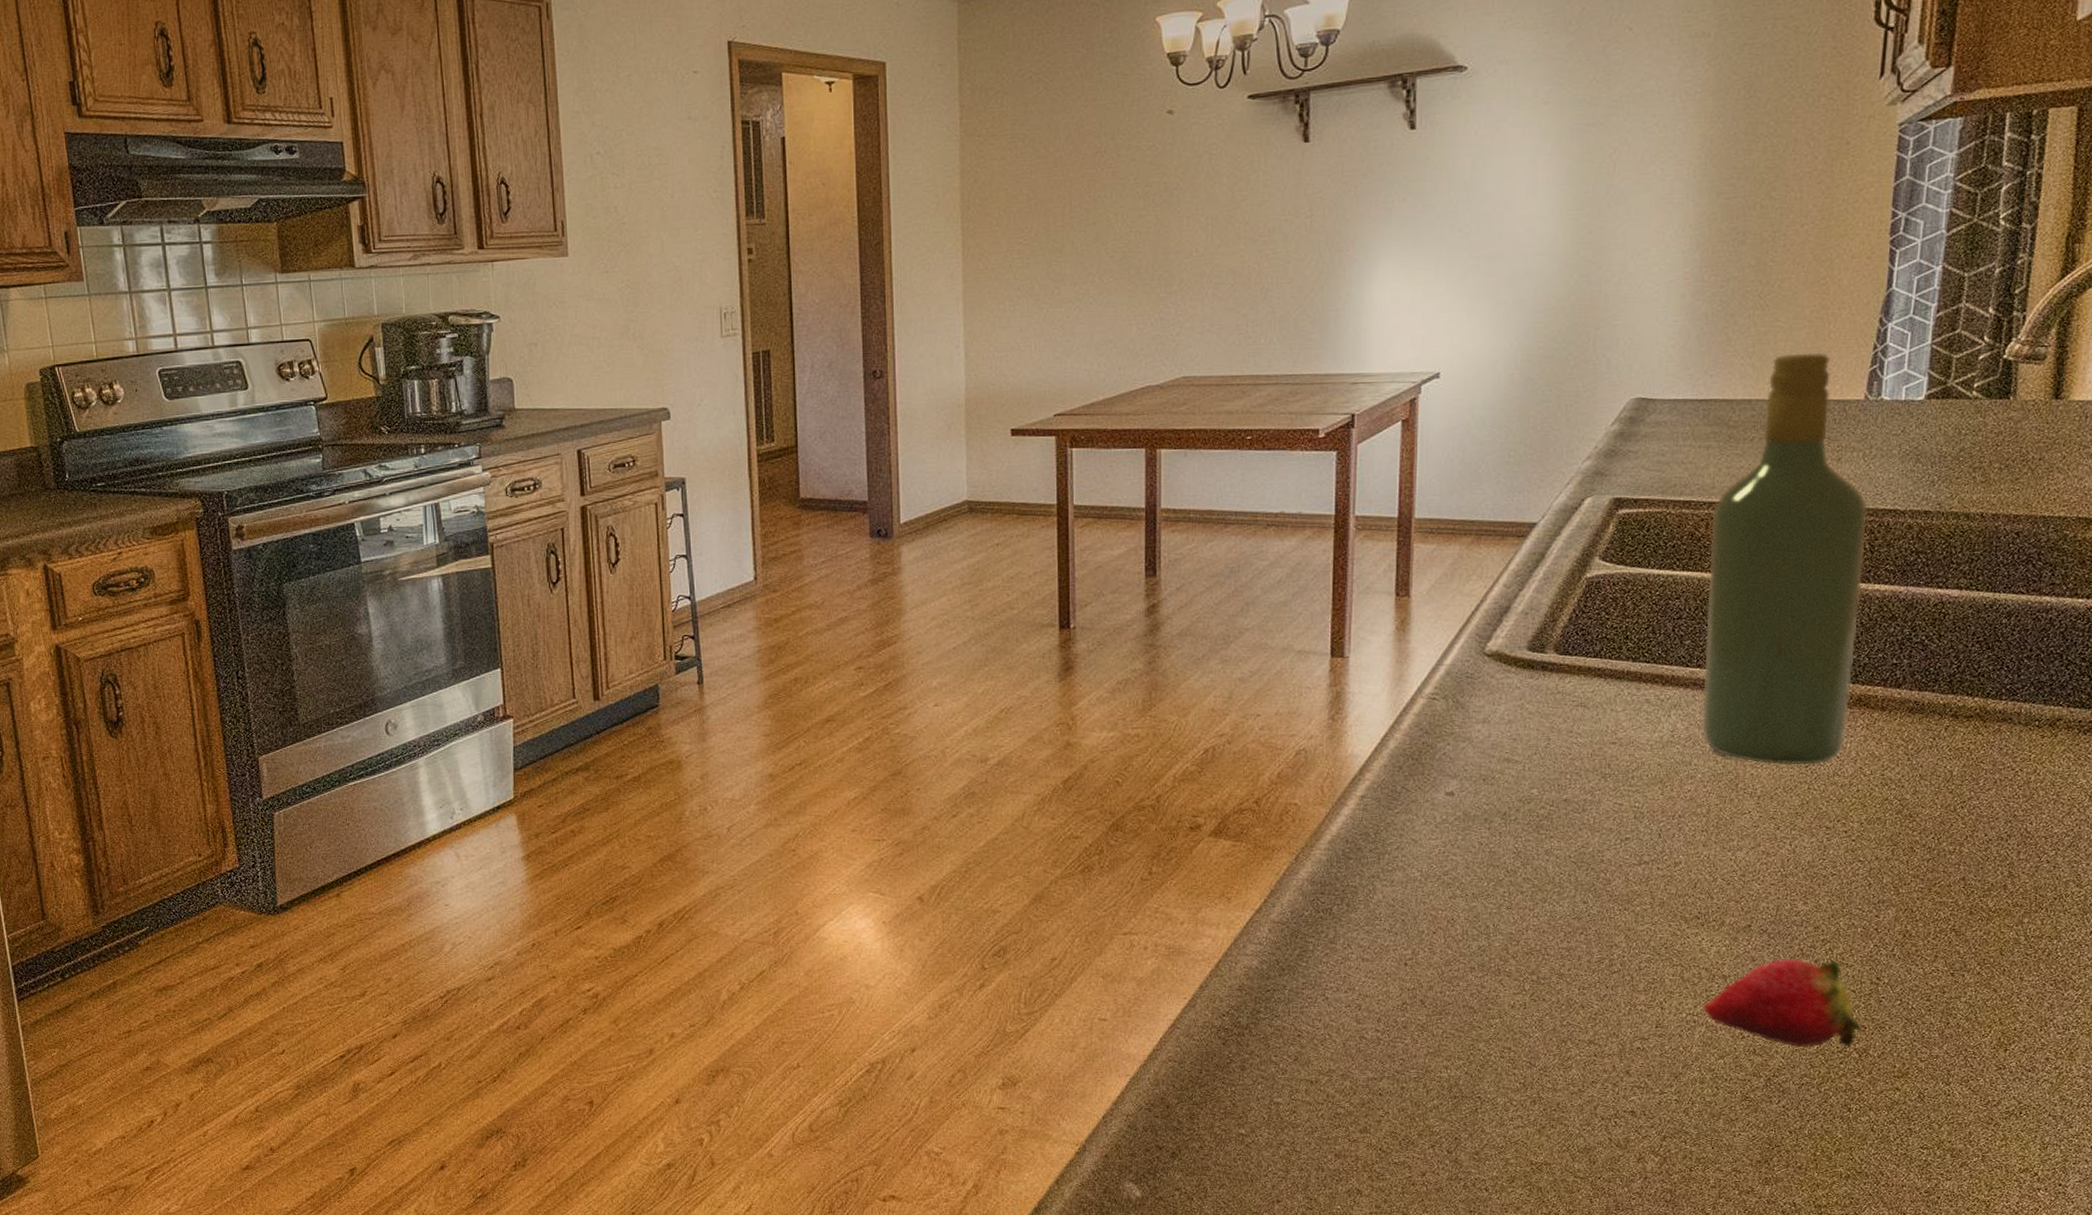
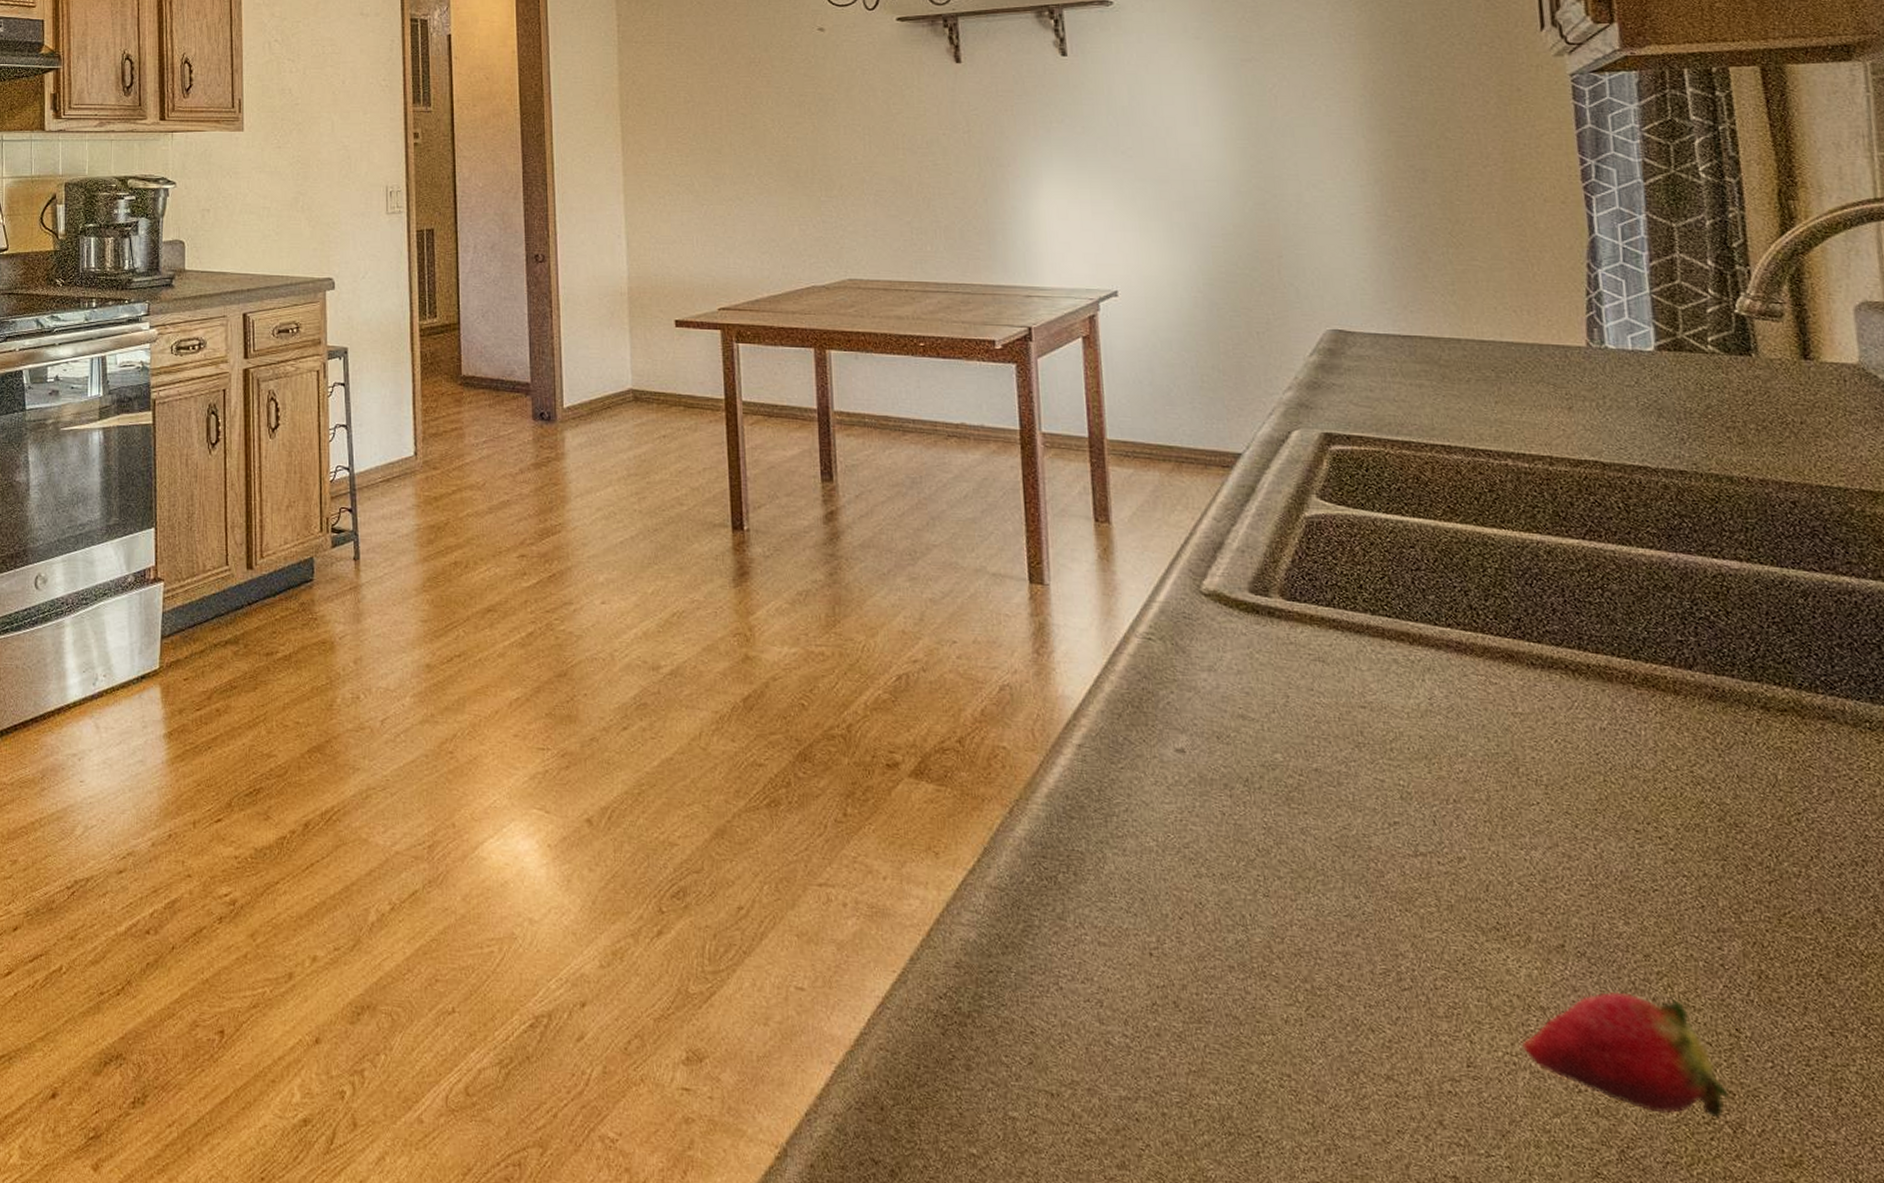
wine bottle: present [1701,353,1867,765] -> none [1437,294,1638,753]

